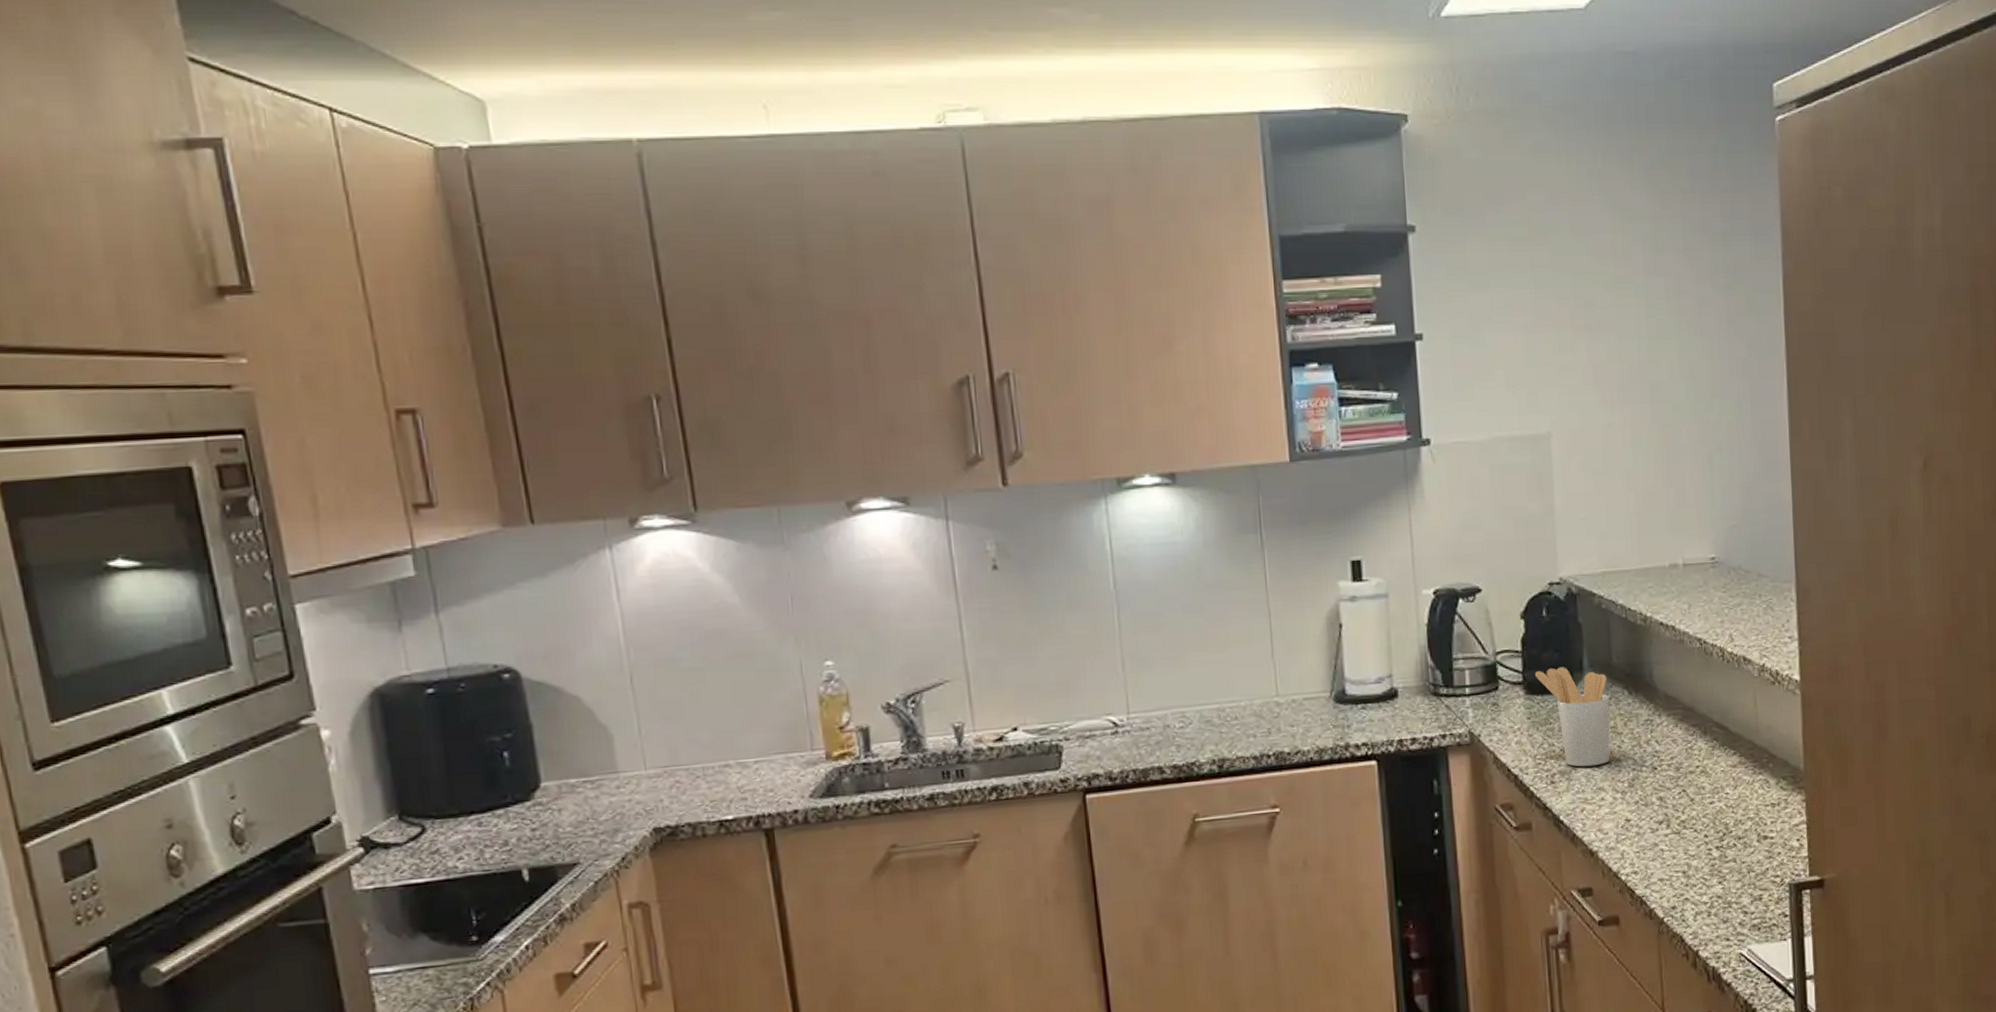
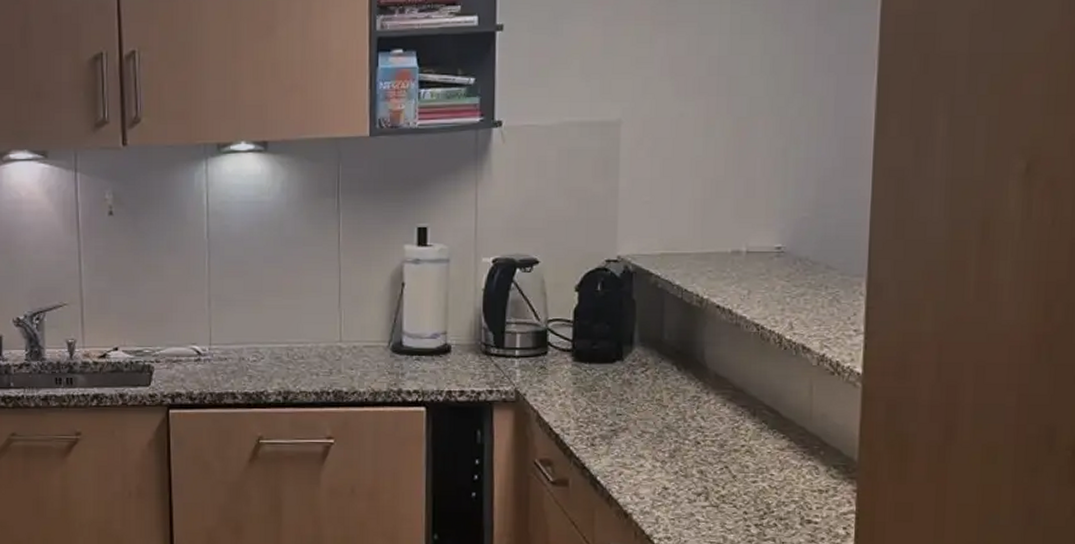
utensil holder: present [1534,667,1611,767] -> none [584,339,658,434]

